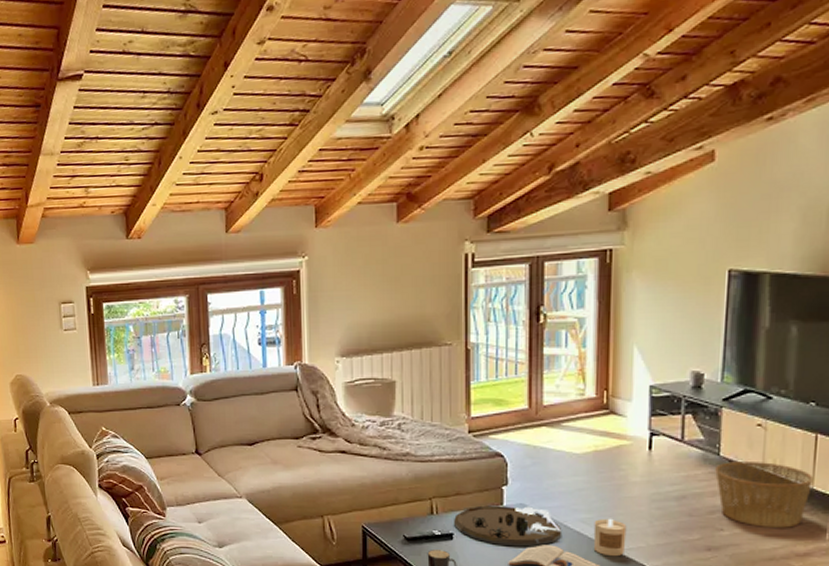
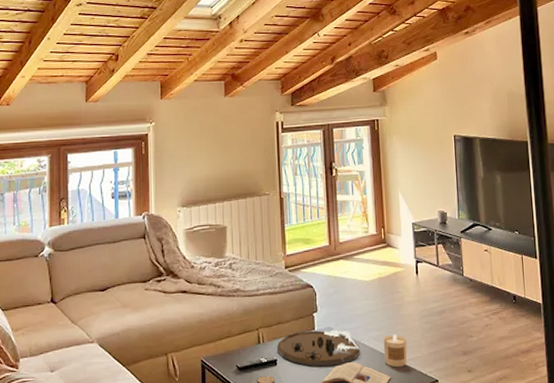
basket: present [715,462,814,528] -> none [462,279,525,332]

